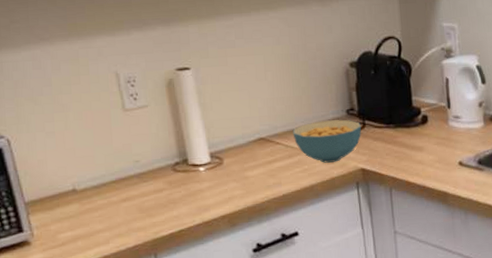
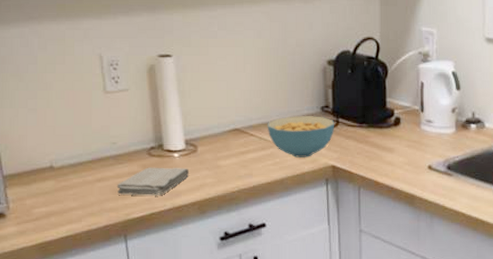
washcloth: none [143,181,217,213] -> present [116,167,190,195]

